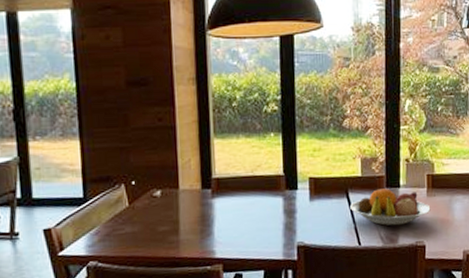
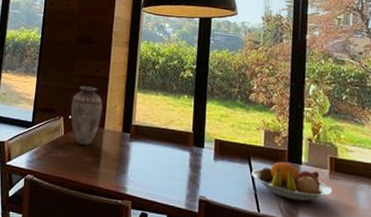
vase: none [132,141,174,213] -> present [71,86,103,145]

